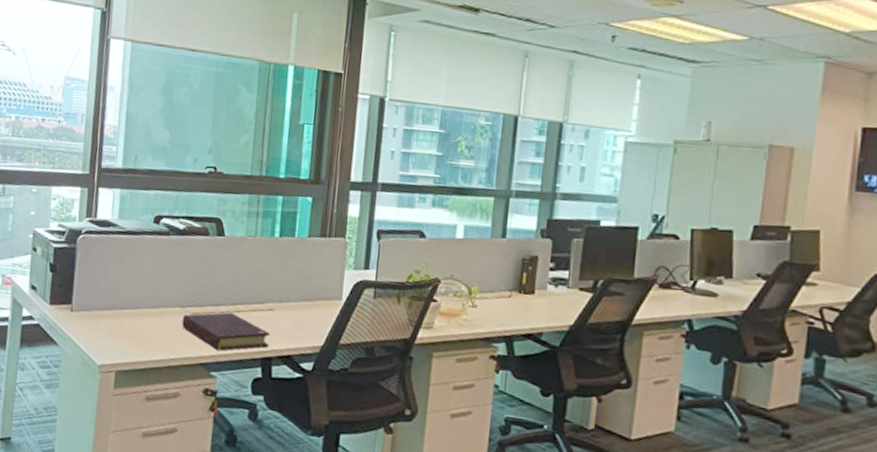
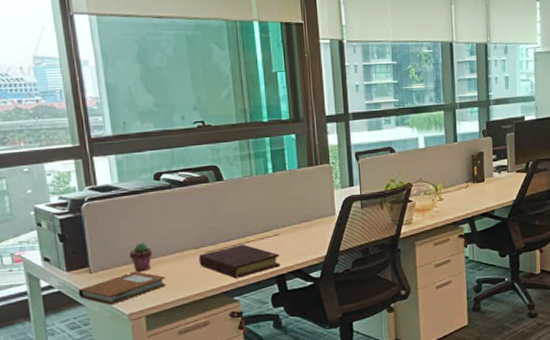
notebook: none [55,319,144,352] -> present [78,271,166,306]
potted succulent: none [113,289,137,321] -> present [129,243,153,272]

